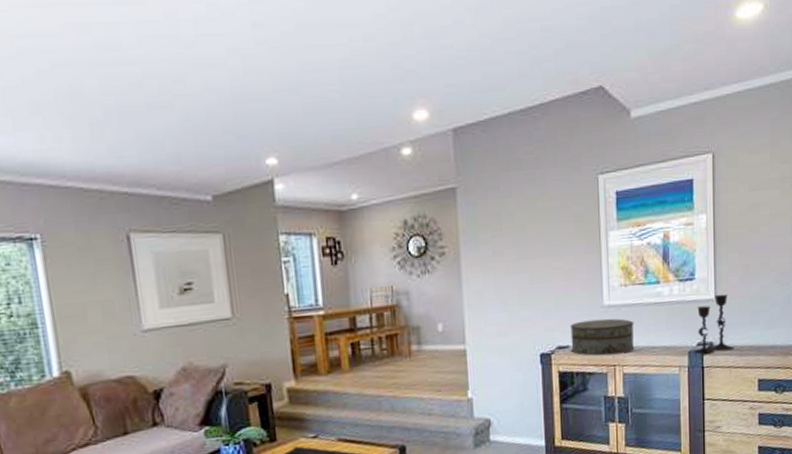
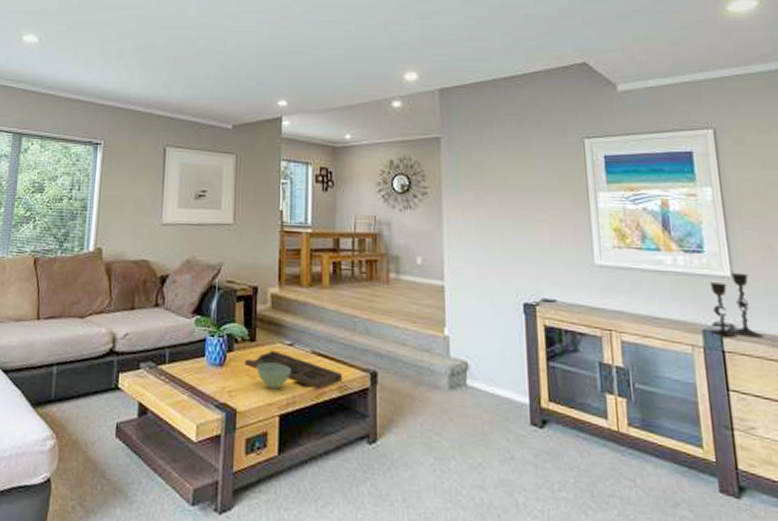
decorative box: present [570,318,635,356] -> none [557,277,635,319]

